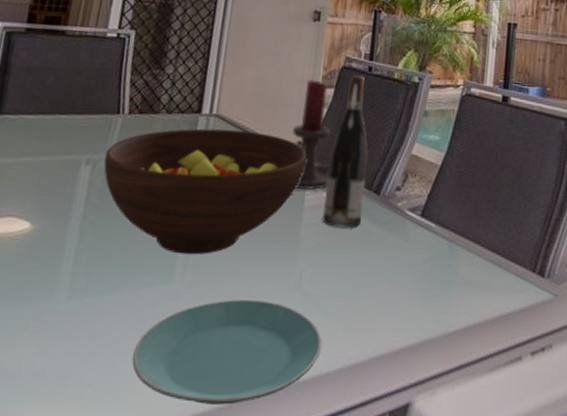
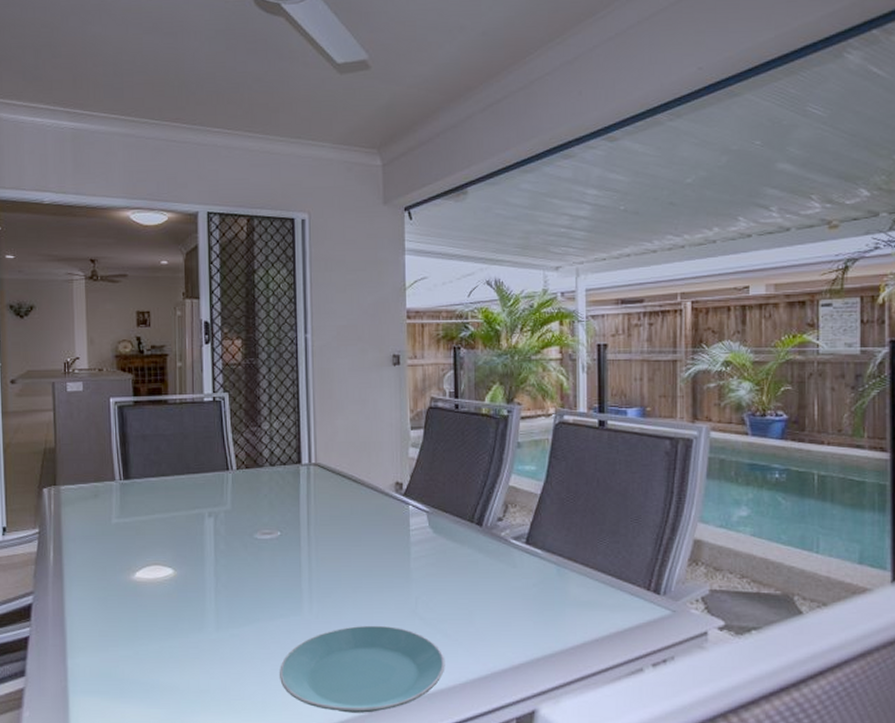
fruit bowl: present [104,128,307,255] -> none [223,476,406,589]
candle holder: present [292,79,331,190] -> none [389,422,430,526]
wine bottle: present [322,75,369,228] -> none [428,414,468,559]

